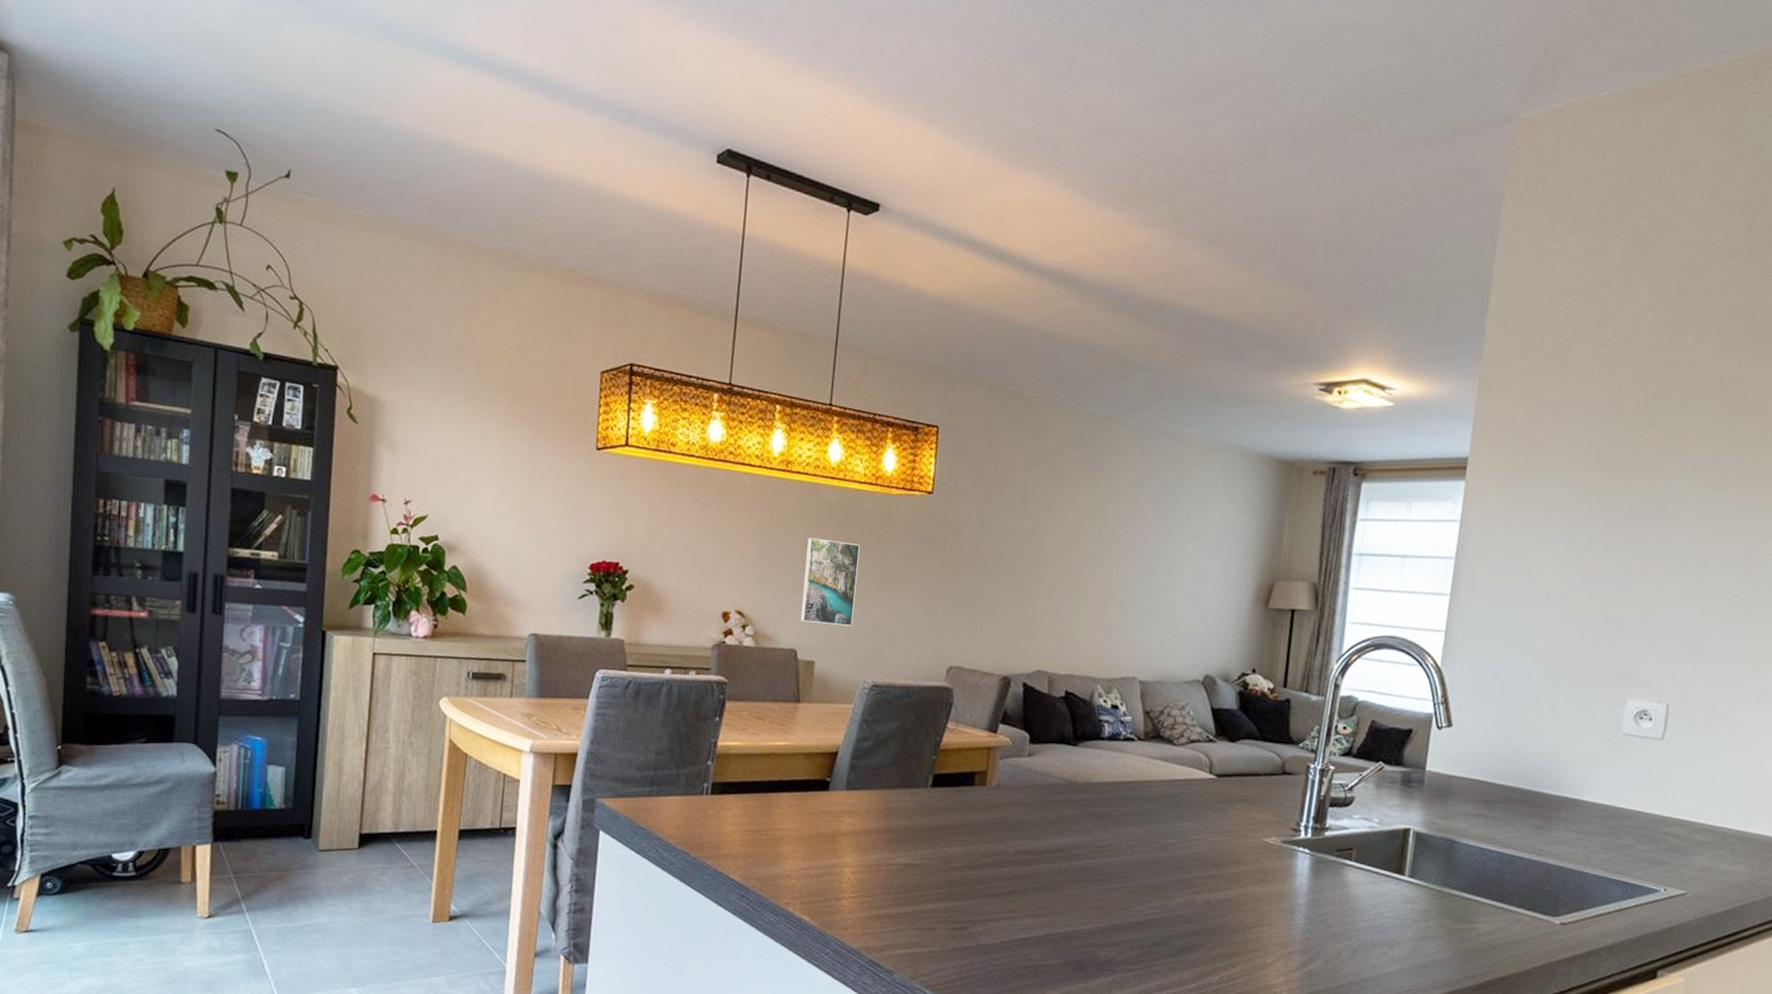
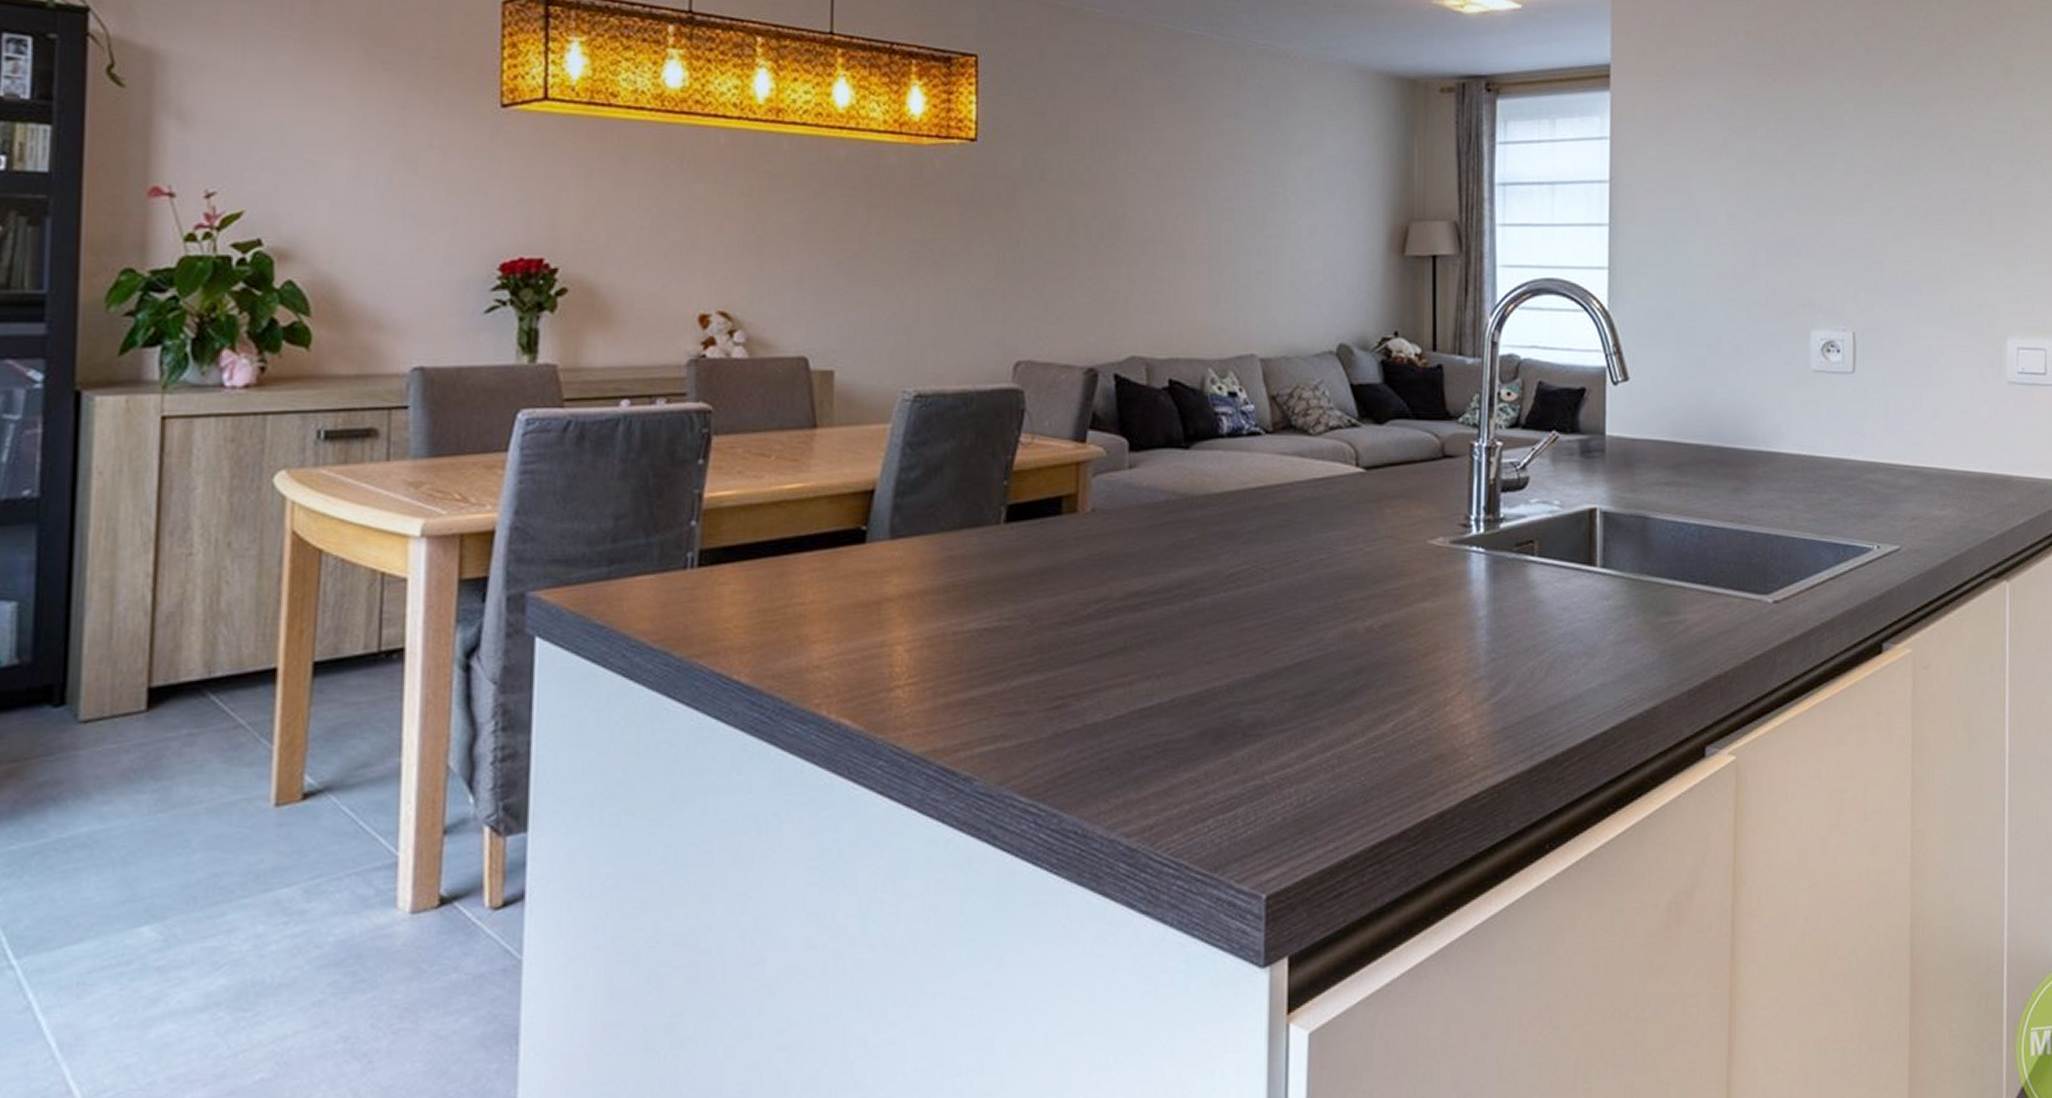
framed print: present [800,537,860,626] -> none [809,207,884,320]

